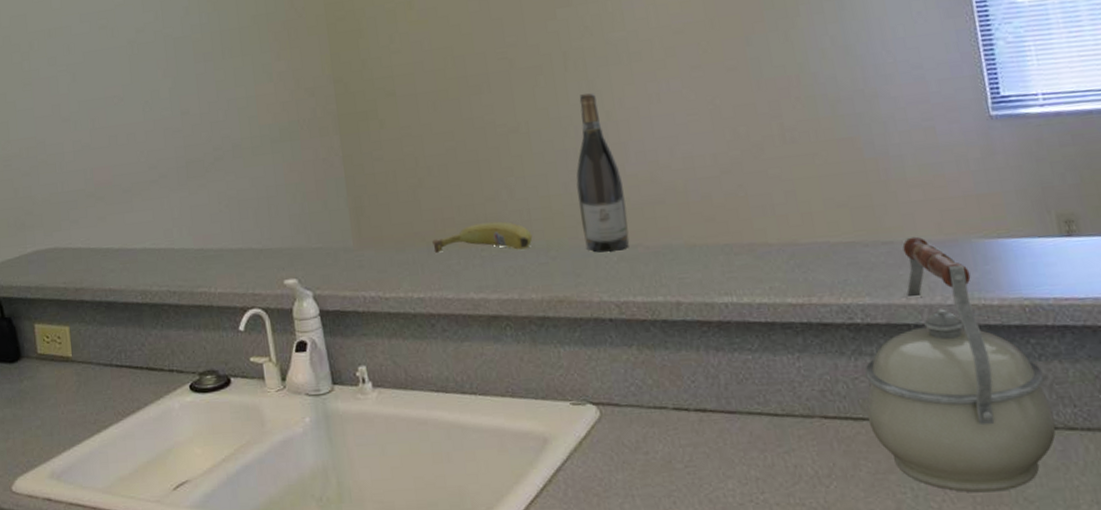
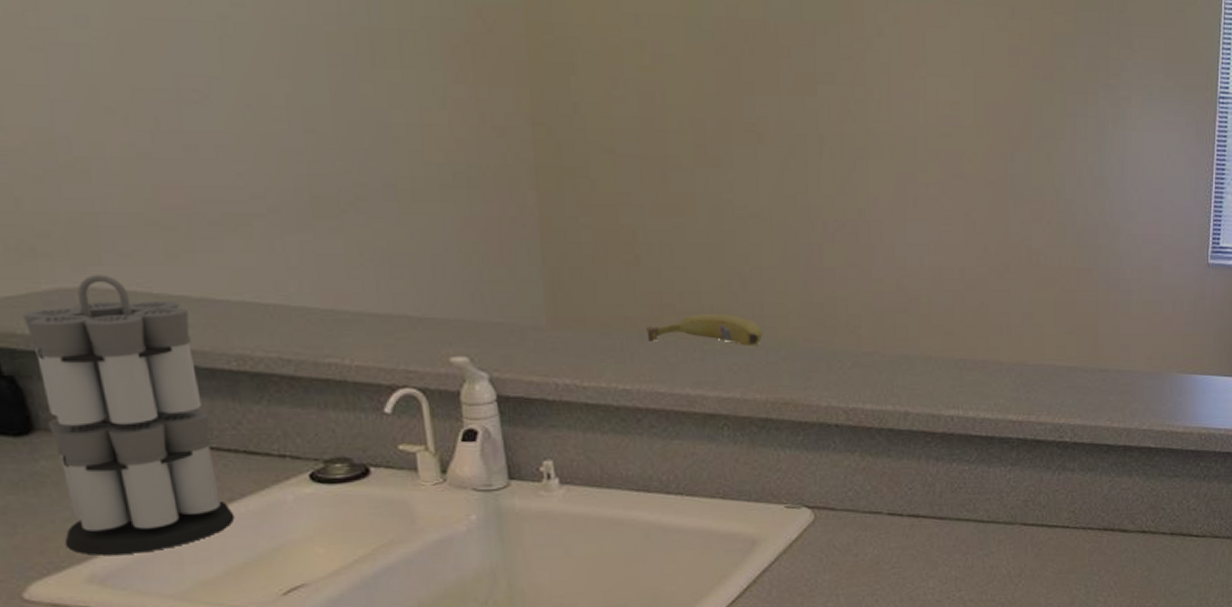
spice rack: none [17,237,141,456] -> present [23,275,235,555]
wine bottle: present [576,92,630,252] -> none [817,185,867,357]
kettle: present [865,236,1056,493] -> none [1060,367,1205,589]

